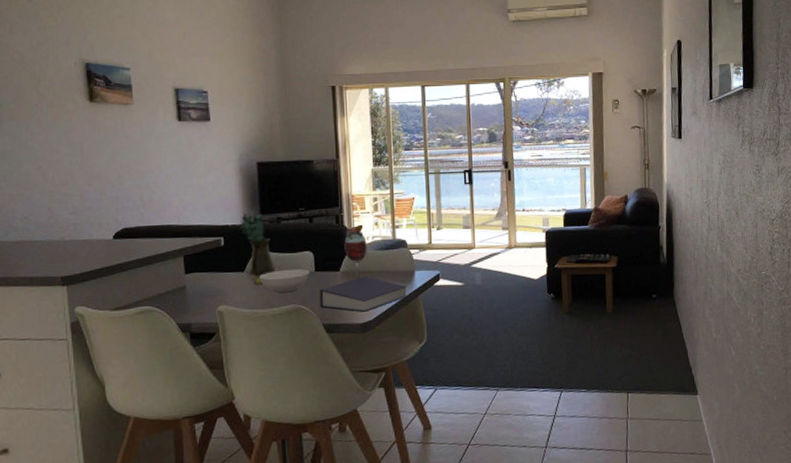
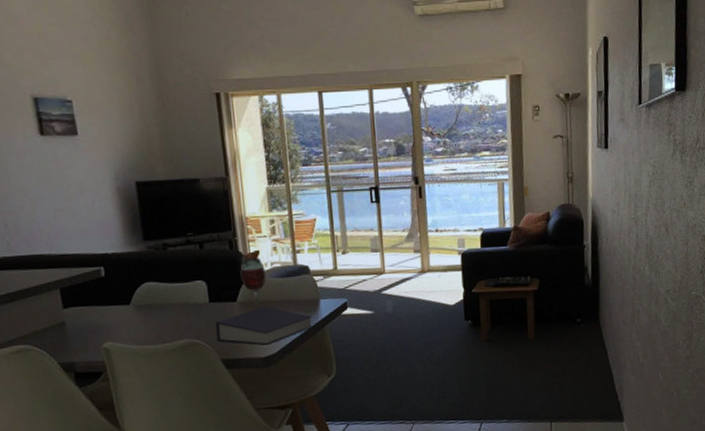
vase: present [240,211,276,285] -> none [120,237,165,319]
bowl: present [259,268,310,293] -> none [147,300,203,327]

